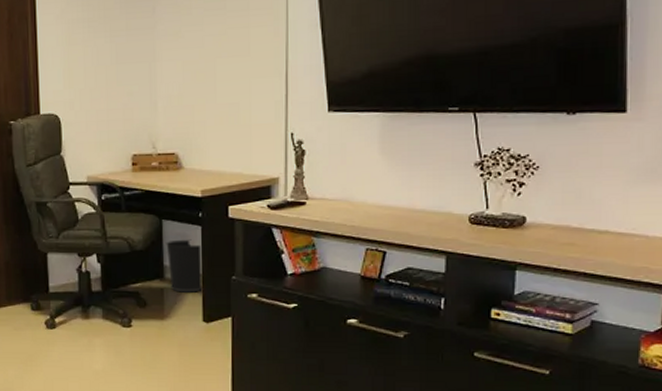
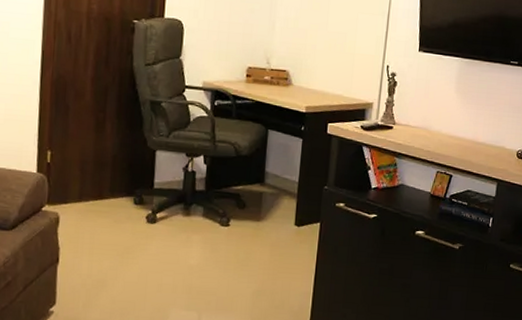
wastebasket: present [166,239,204,292] -> none [268,149,301,198]

